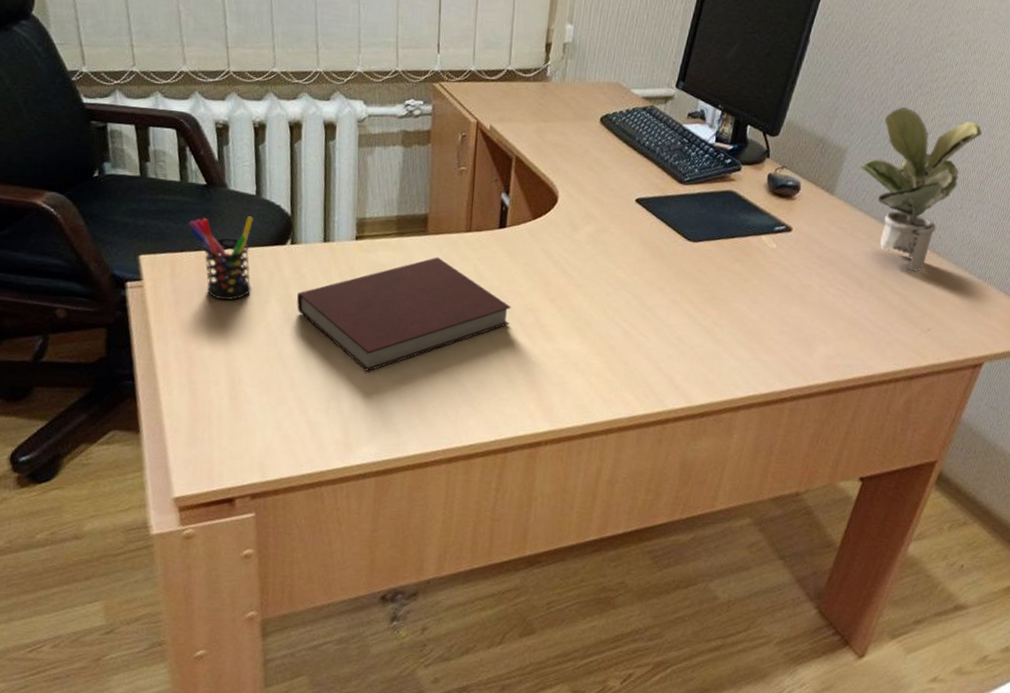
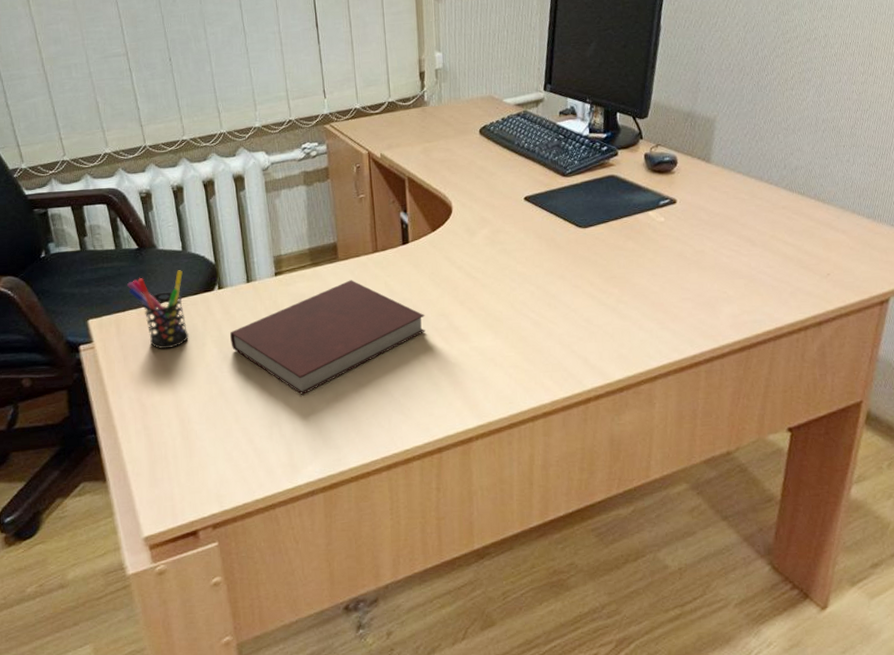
potted plant: present [860,106,983,272] -> none [731,70,844,222]

